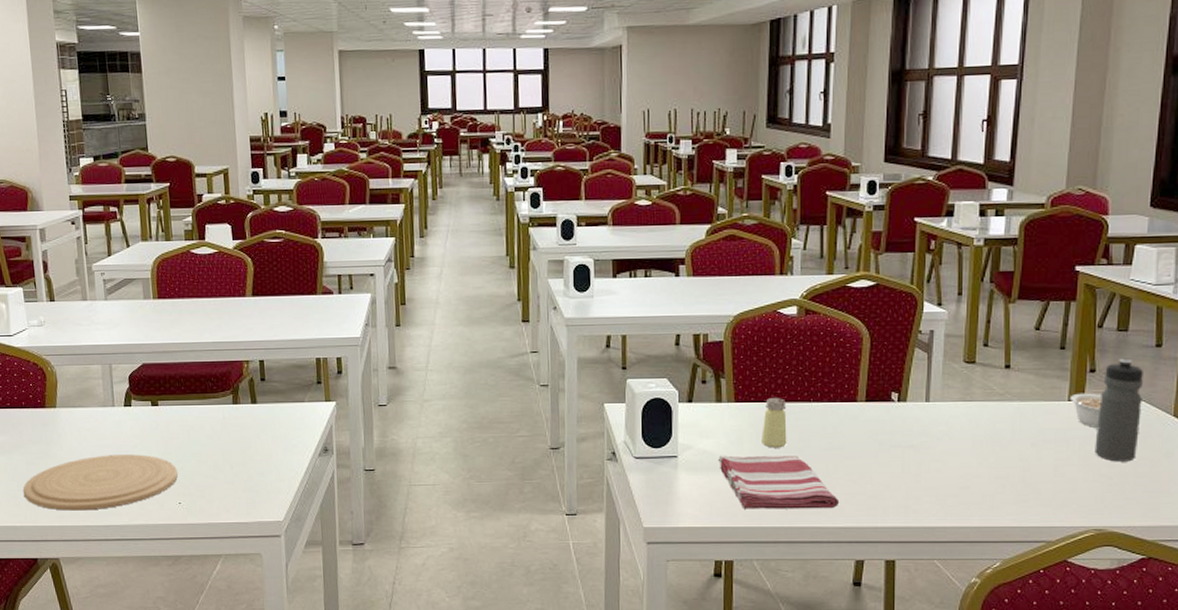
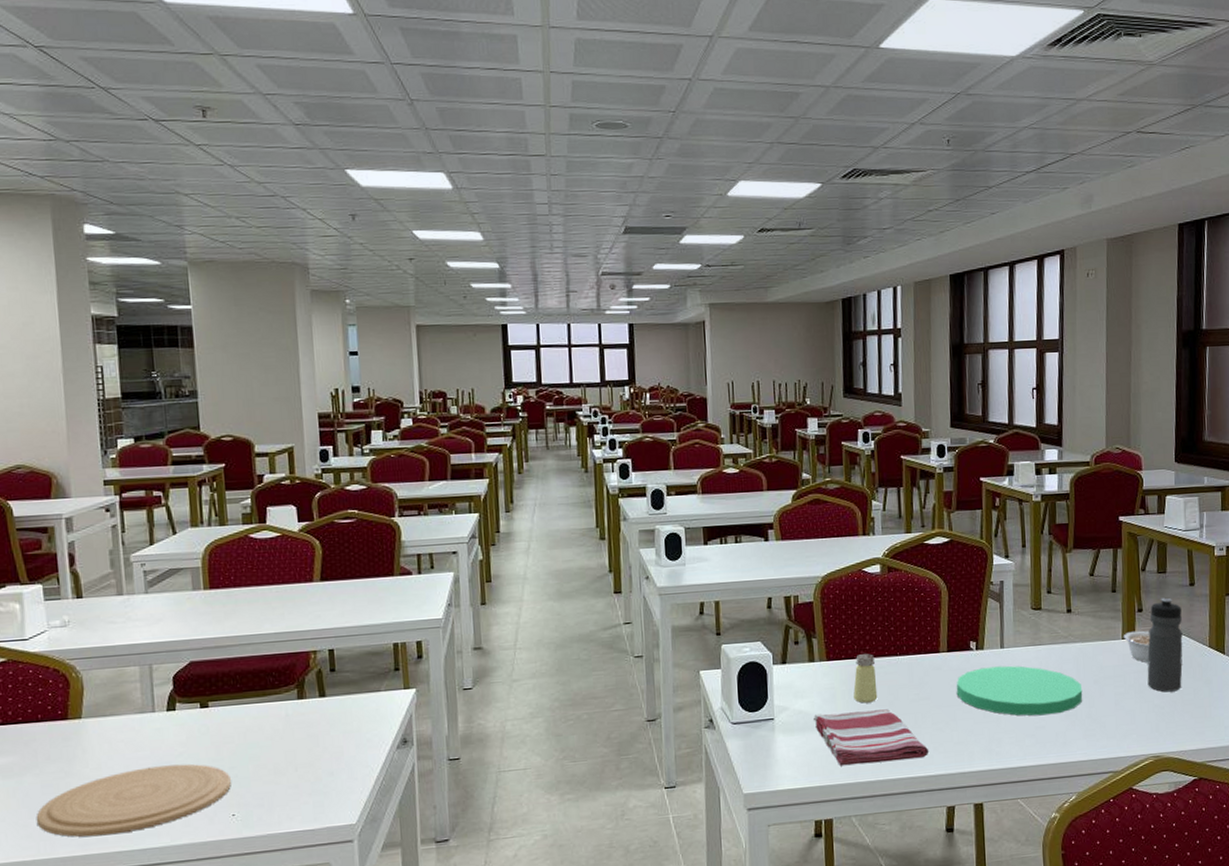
plate: none [873,420,1017,476] -> present [956,665,1083,716]

